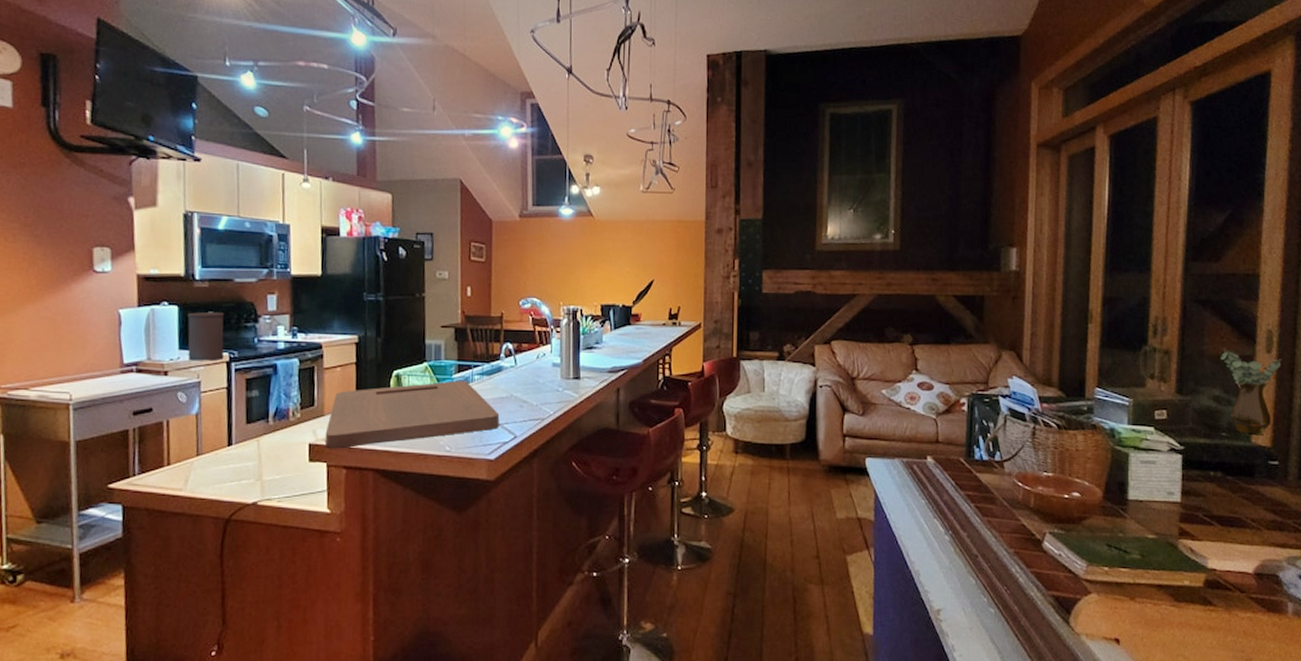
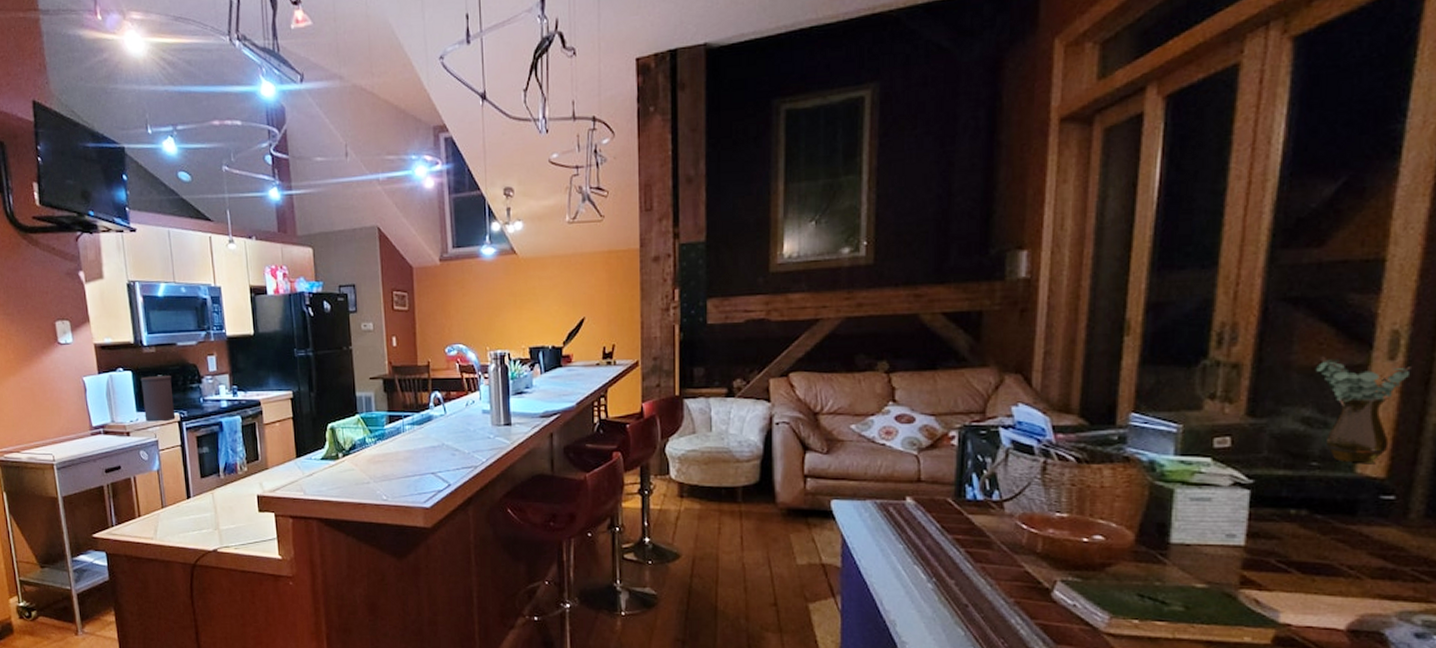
cutting board: present [325,381,500,449] -> none [270,431,433,500]

